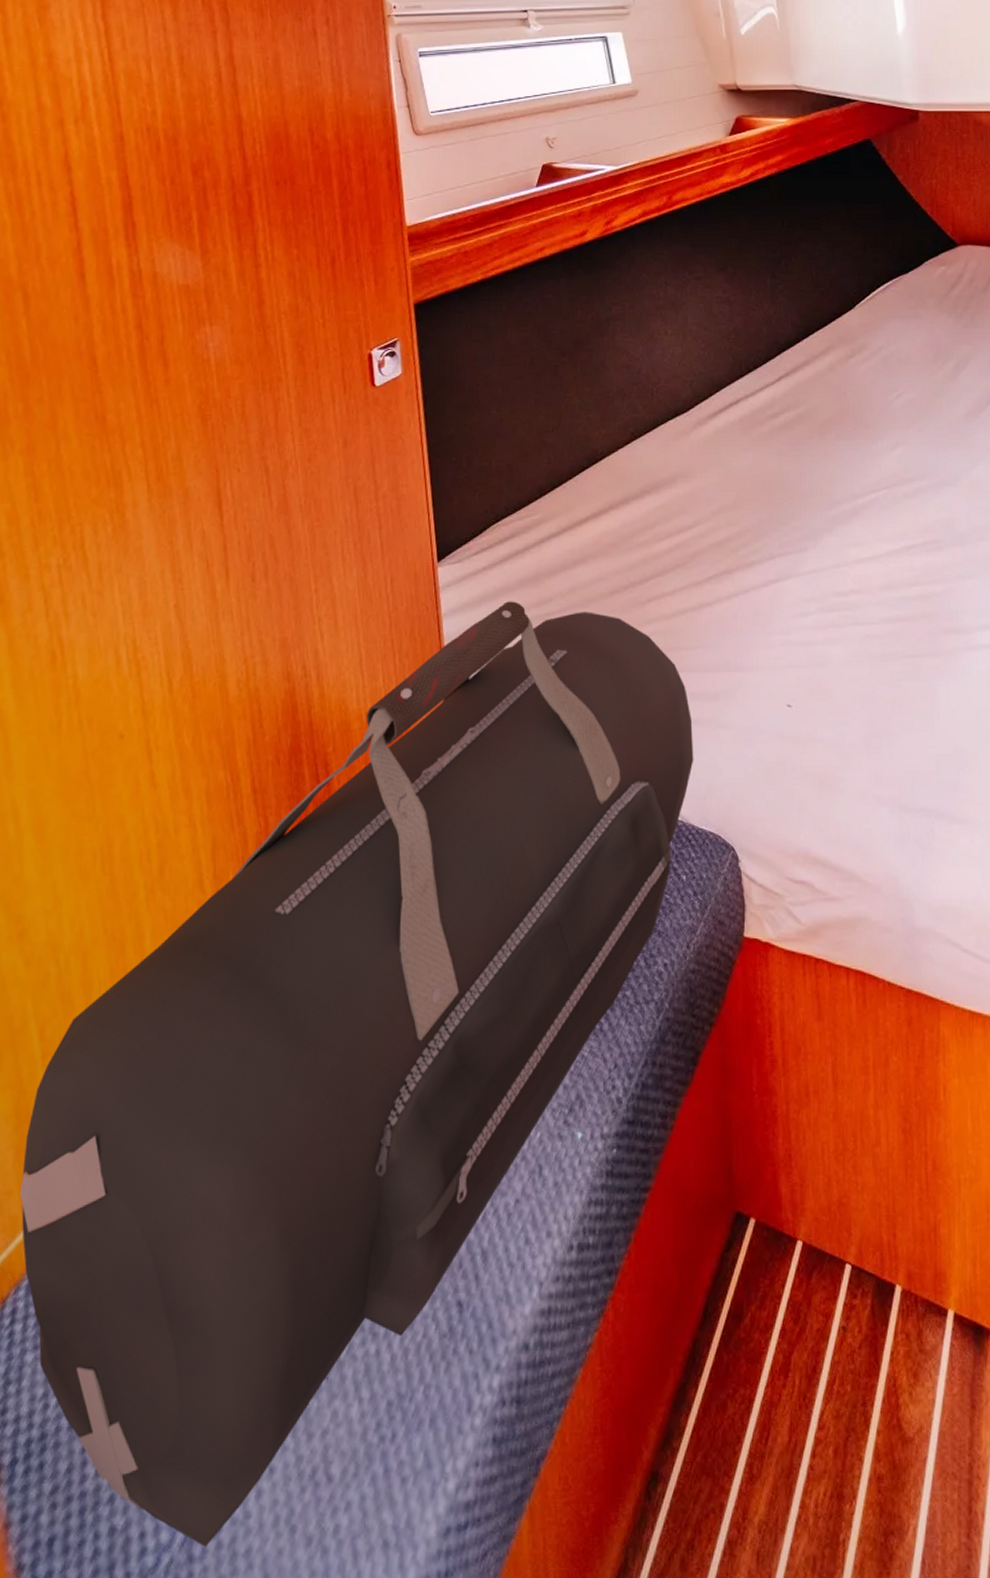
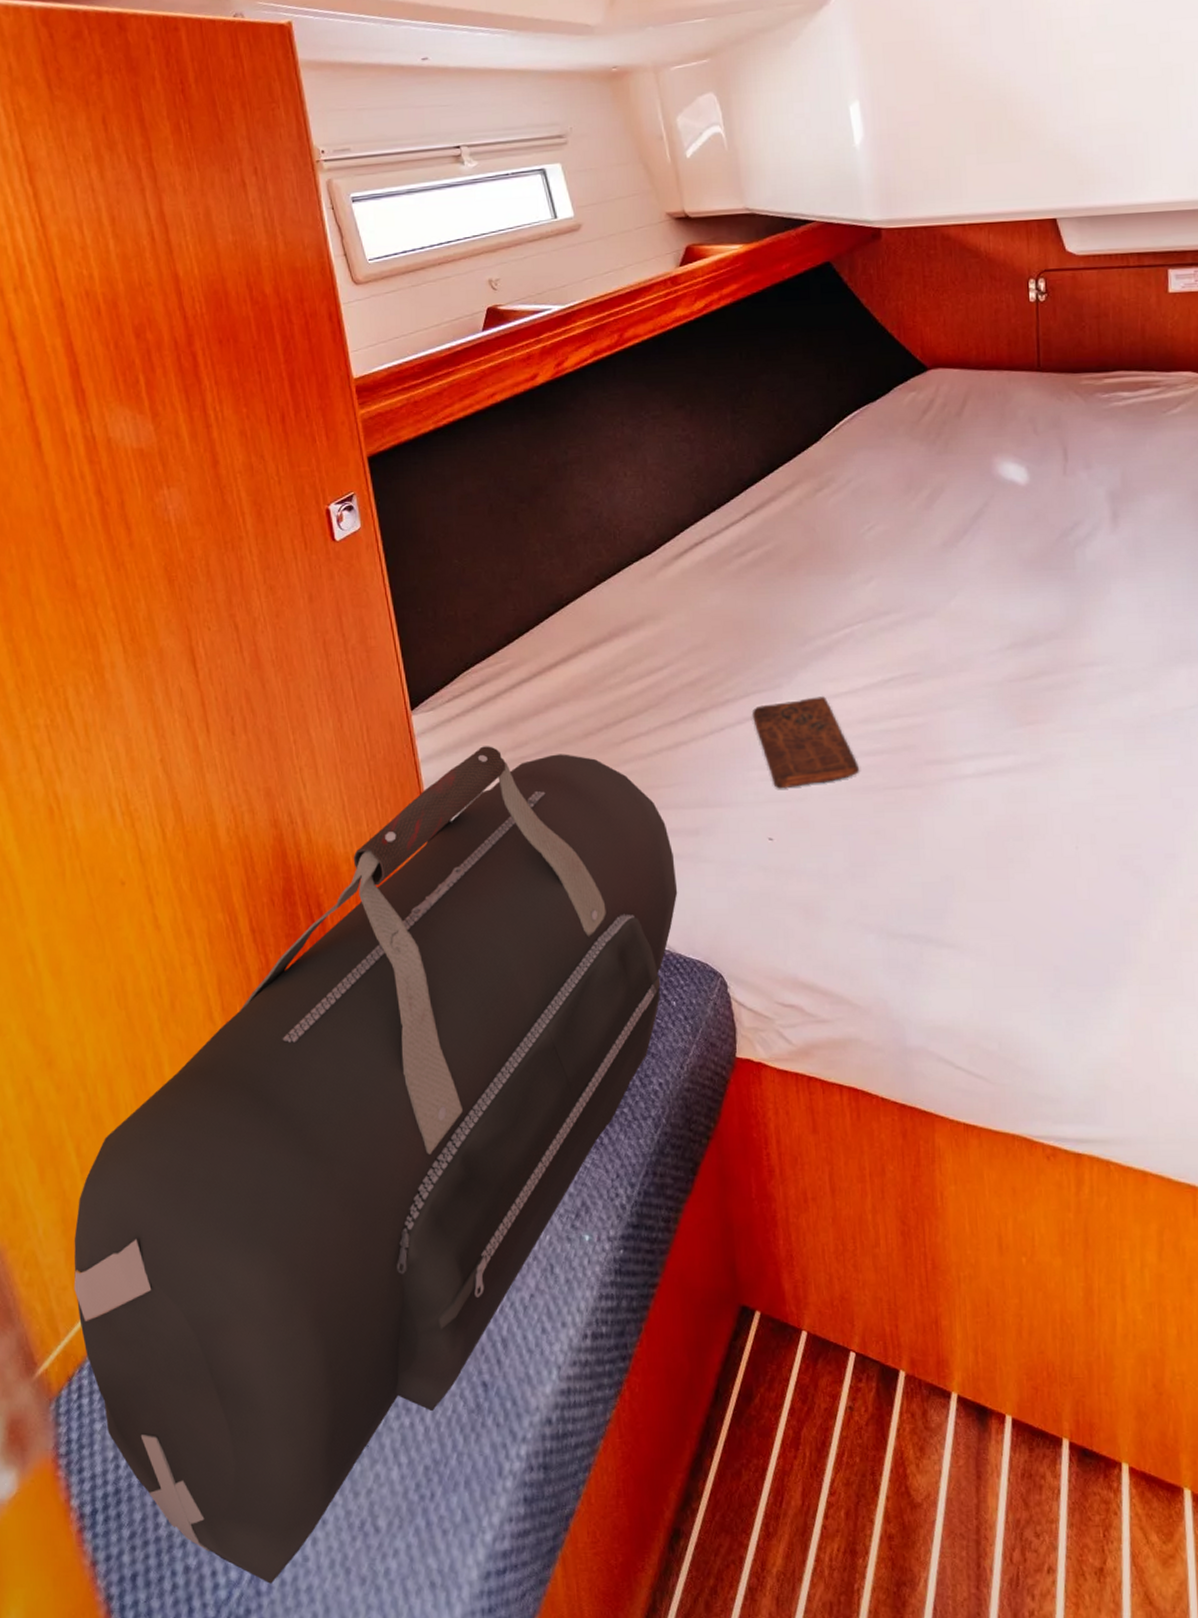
wallet: none [776,561,878,654] -> present [752,696,859,789]

